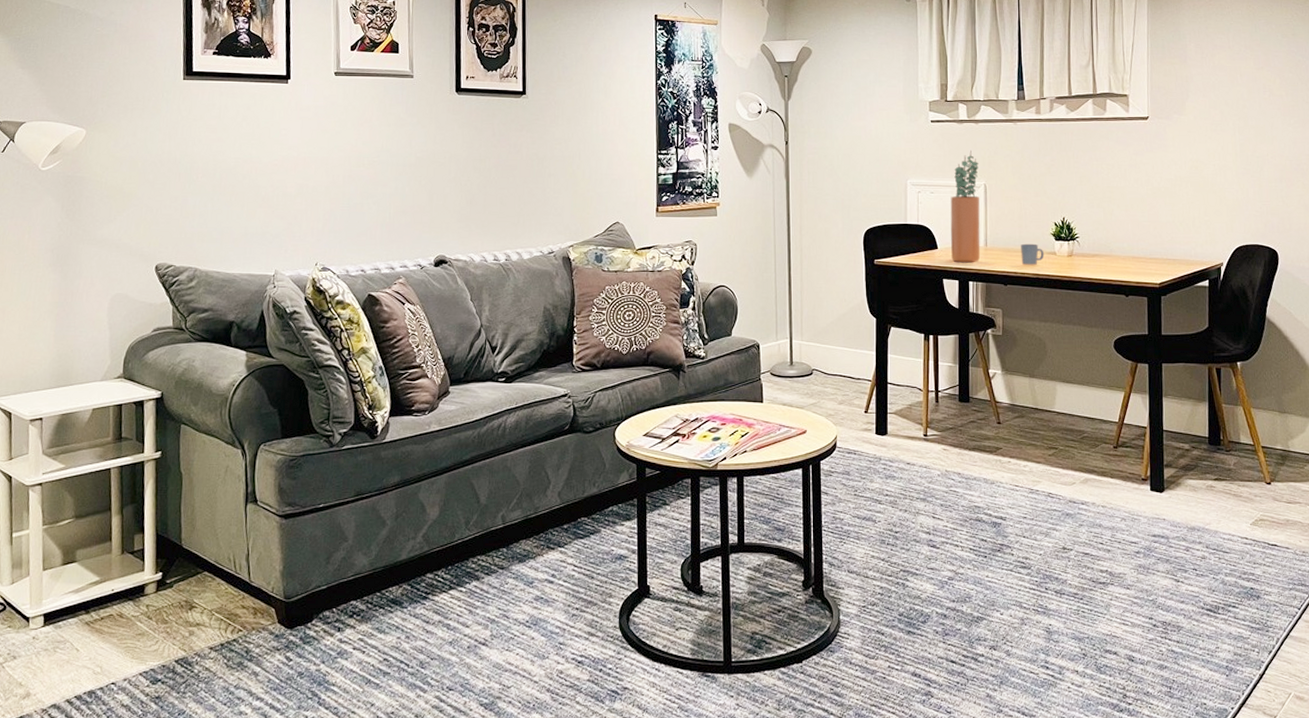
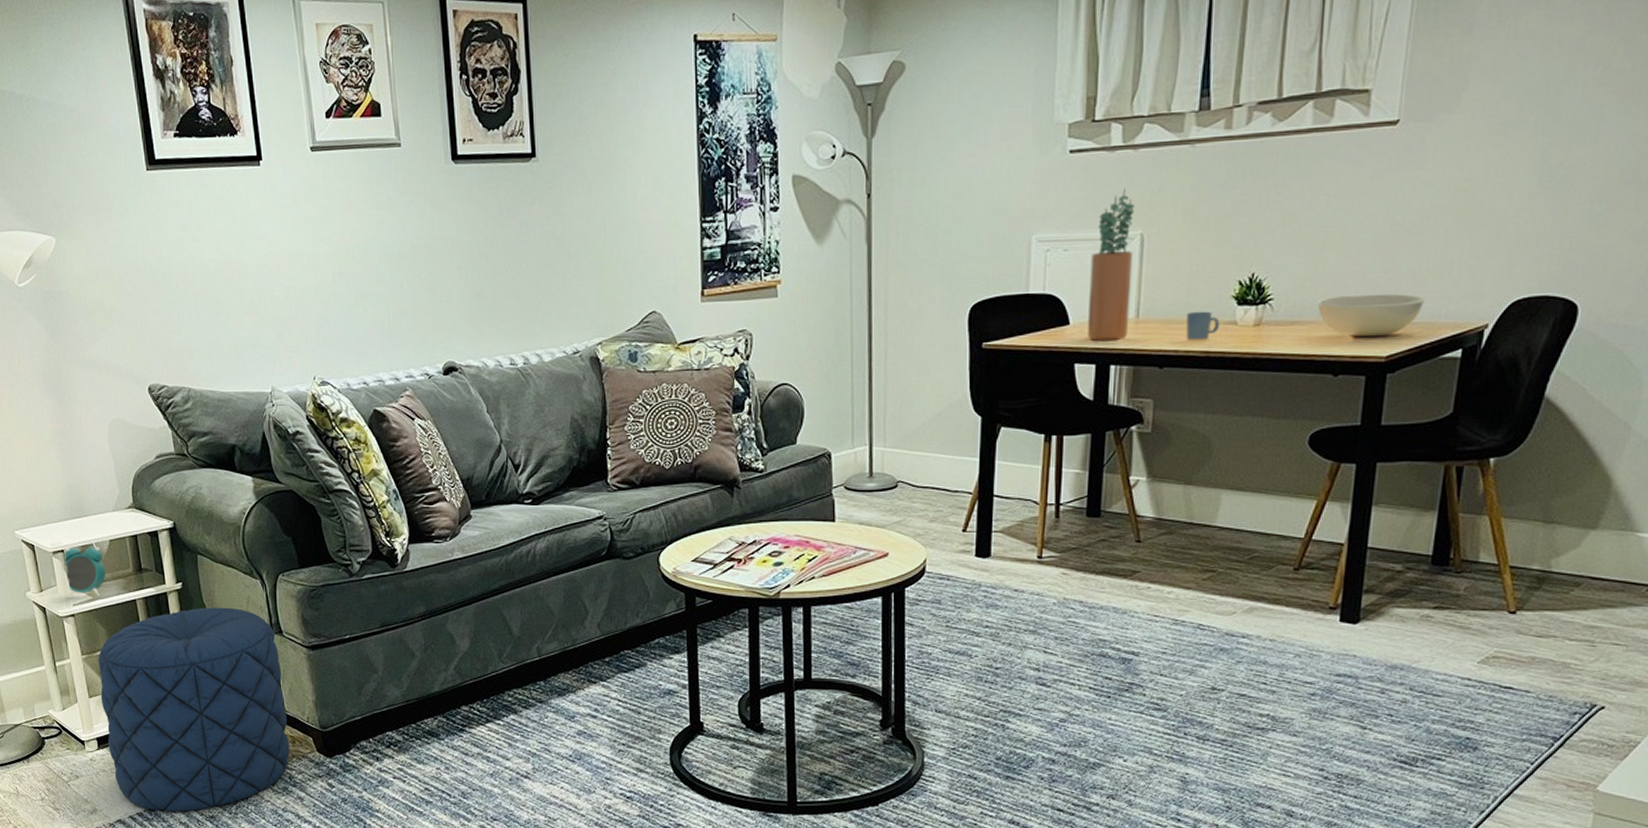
alarm clock: none [39,409,83,467] -> present [63,541,106,598]
pouf: none [55,476,252,692] -> present [98,607,290,811]
bowl: none [1110,237,1180,269] -> present [1318,293,1425,338]

